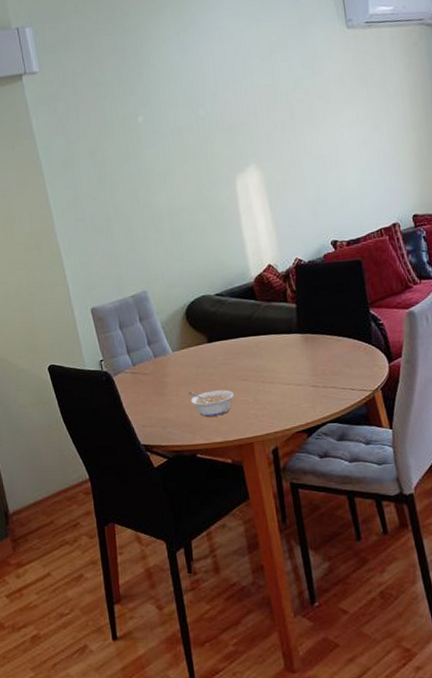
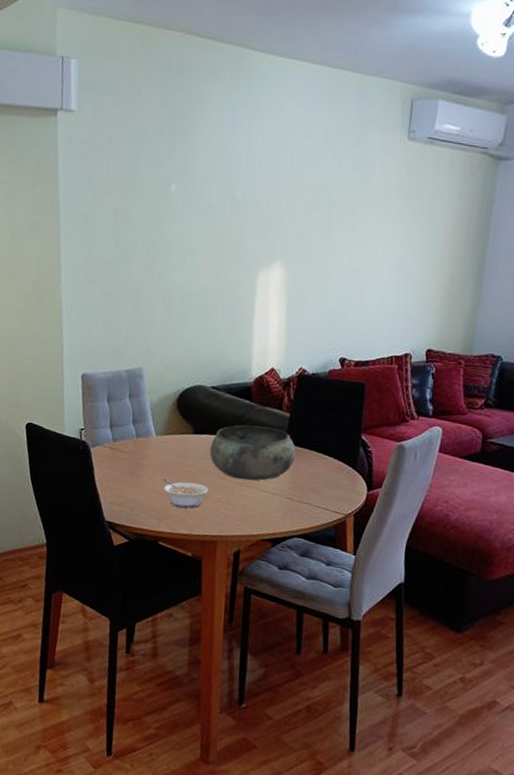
bowl: none [226,321,311,378] -> present [209,425,296,481]

